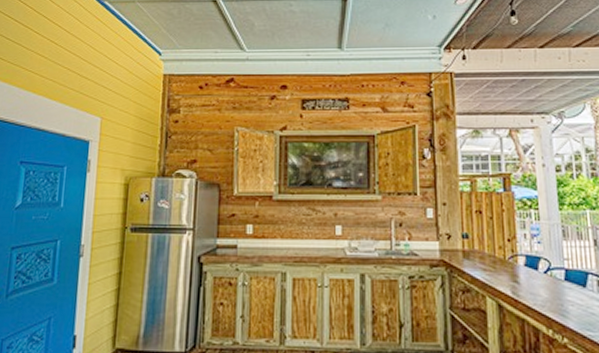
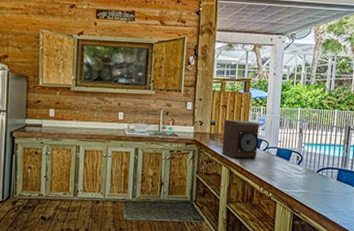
speaker: none [481,230,536,286] -> present [222,119,259,159]

